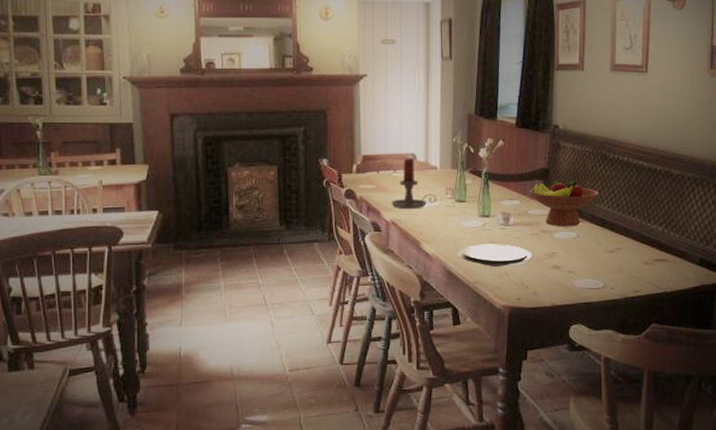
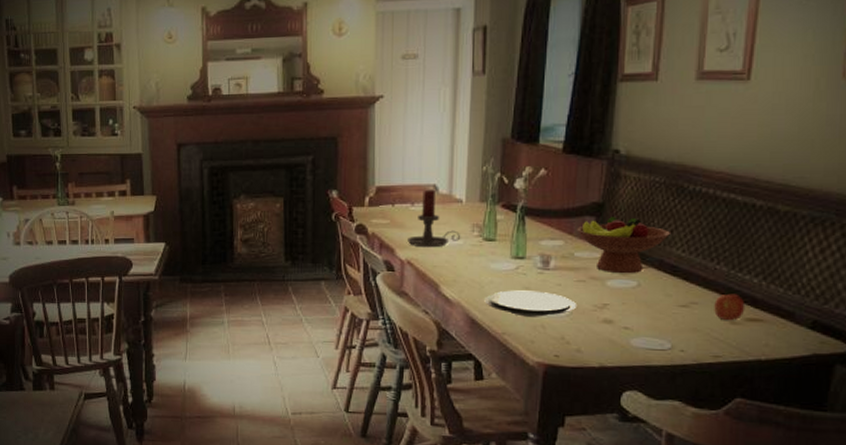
fruit: none [633,240,654,261] -> present [714,293,746,320]

